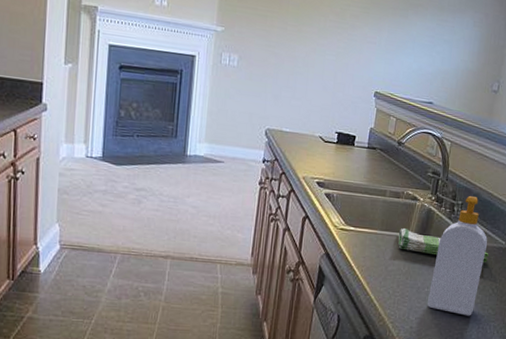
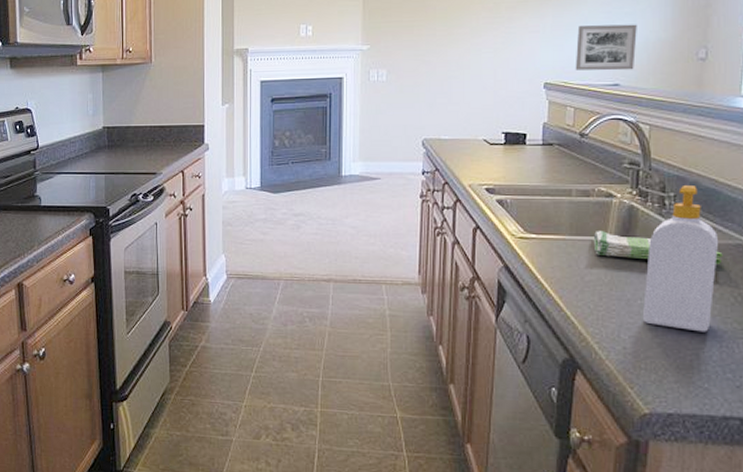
wall art: none [400,45,452,92] -> present [575,24,637,71]

